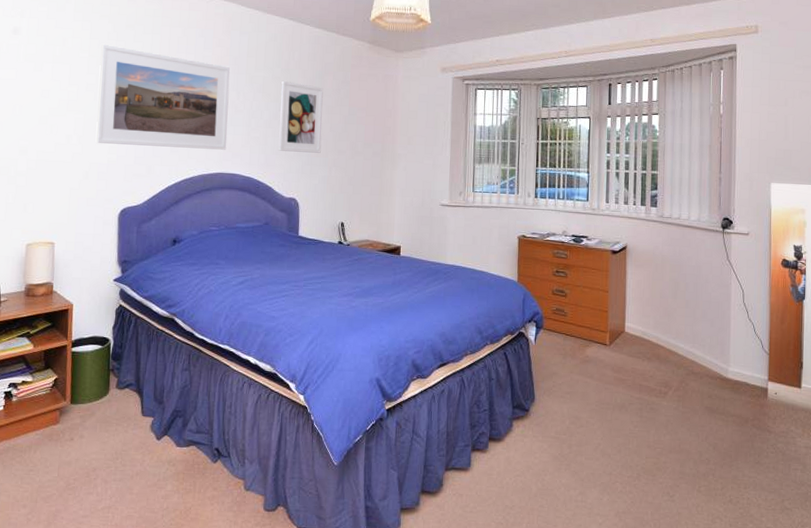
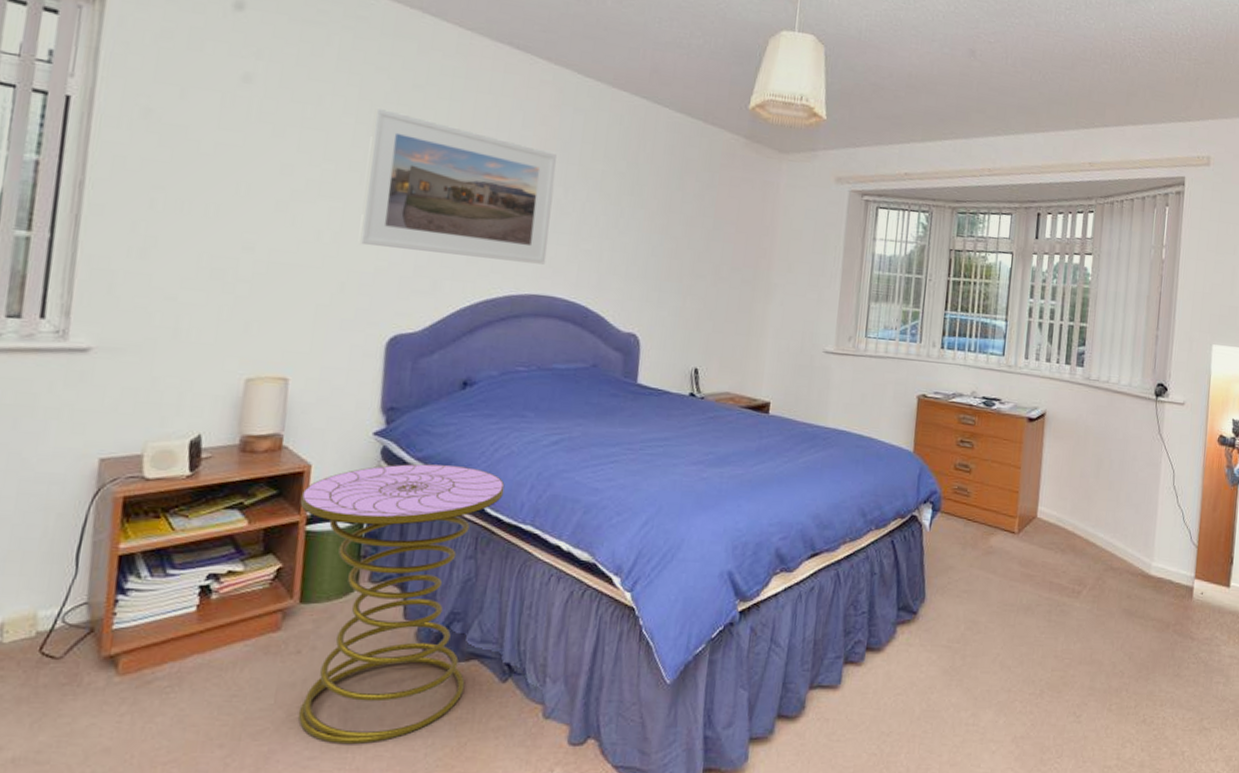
side table: none [67,301,207,507] -> present [298,463,505,744]
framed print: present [278,80,324,153] -> none [616,177,682,277]

